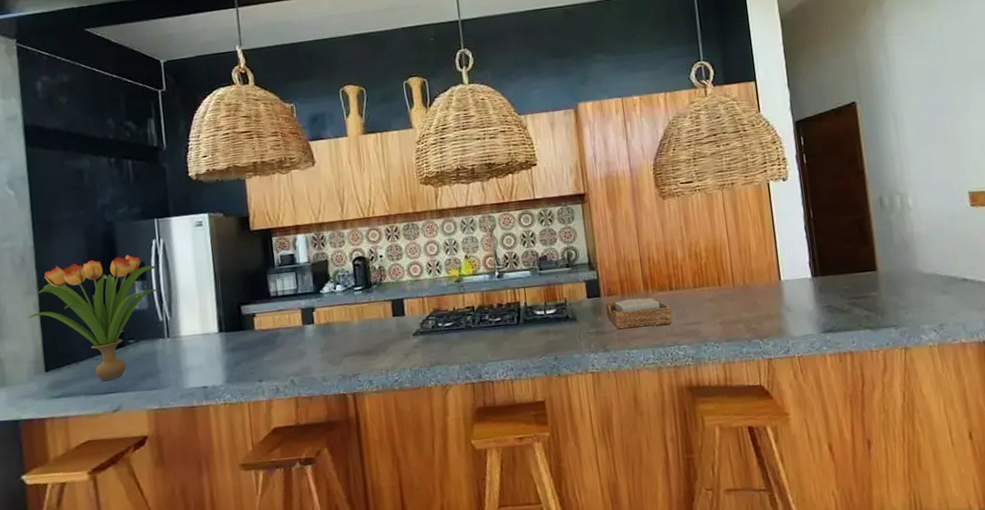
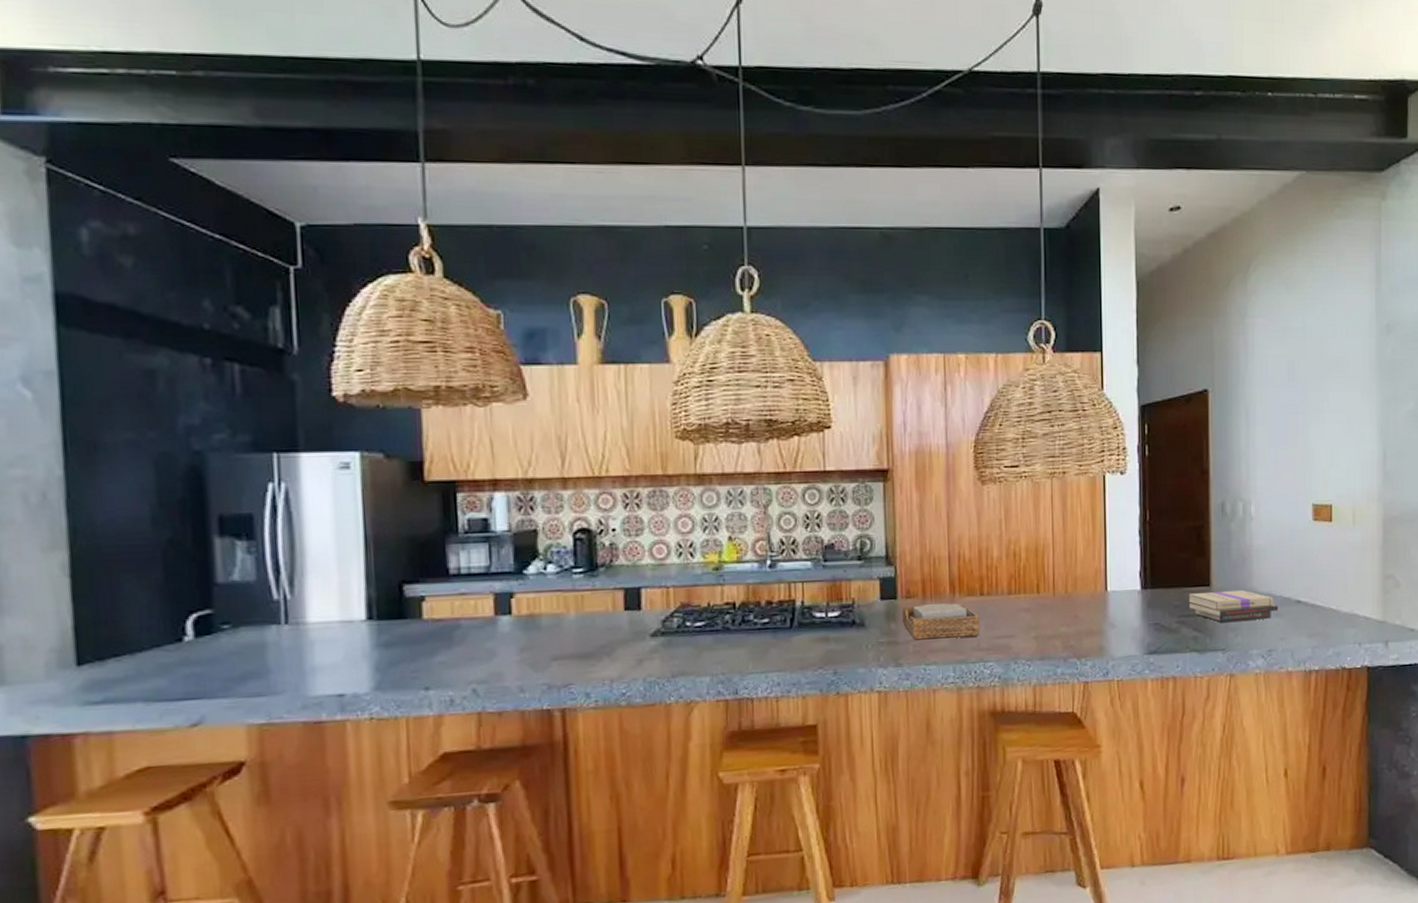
flower arrangement: present [28,255,161,382] -> none [49,502,278,683]
books: none [856,272,946,302] -> present [1188,589,1278,622]

